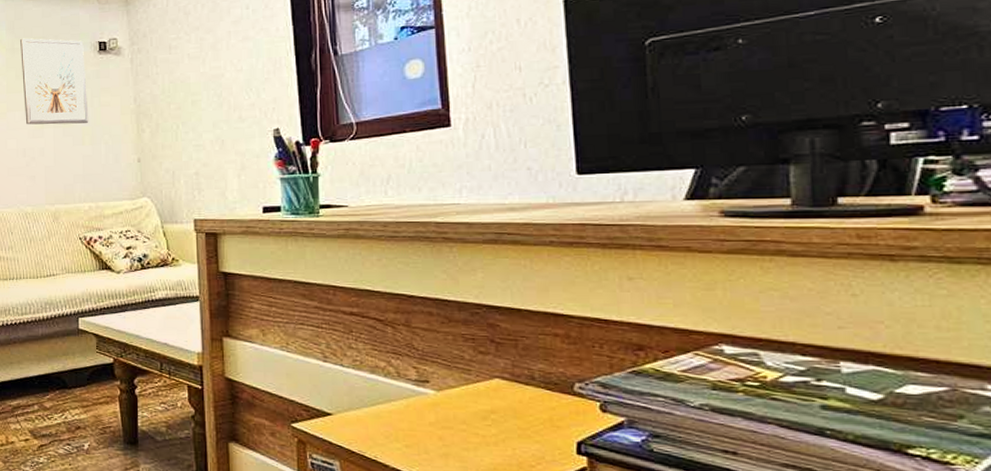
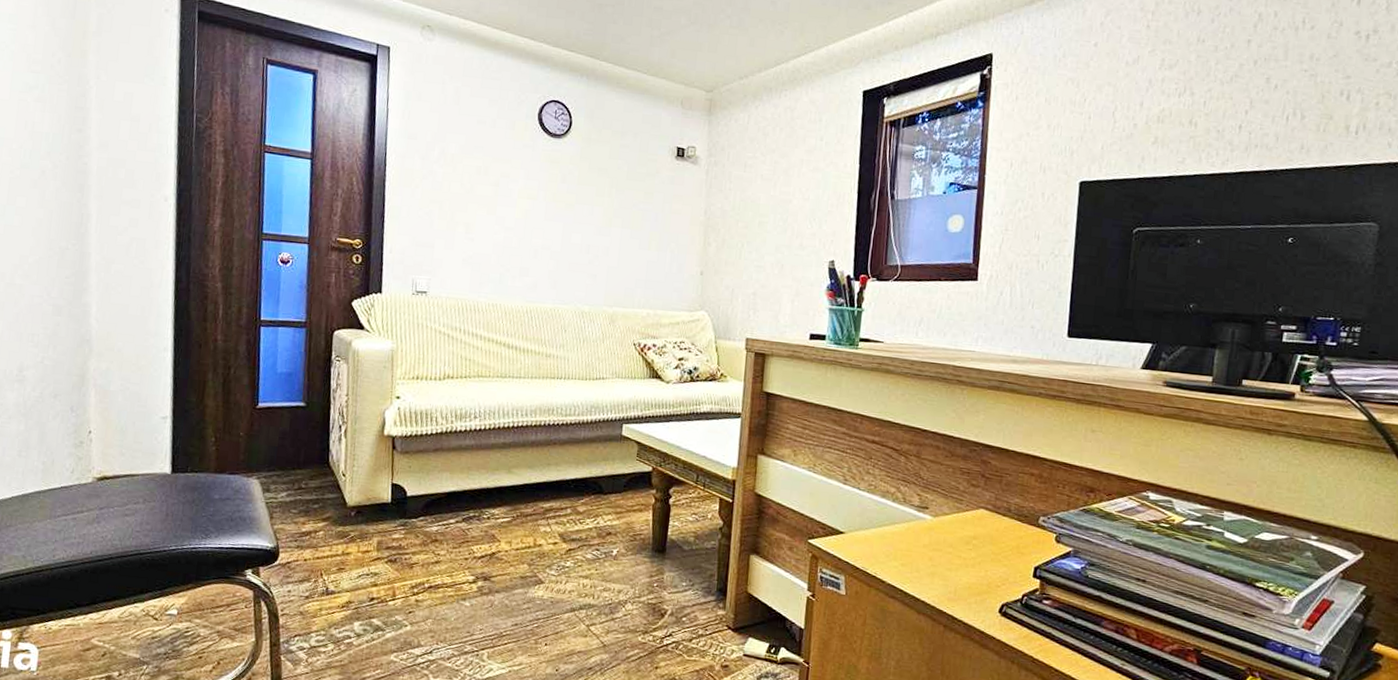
picture frame: present [20,38,89,125] -> none [593,129,662,228]

